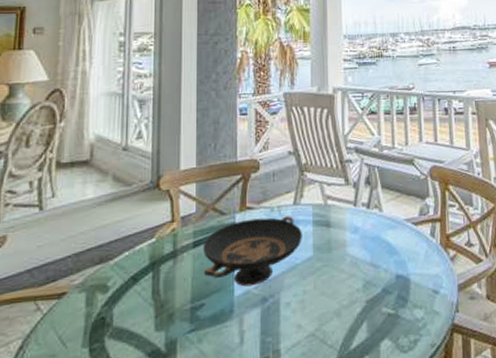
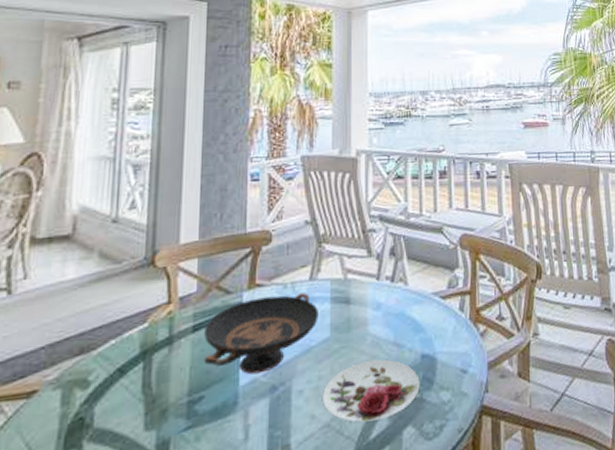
plate: none [308,278,395,334] -> present [323,359,420,423]

